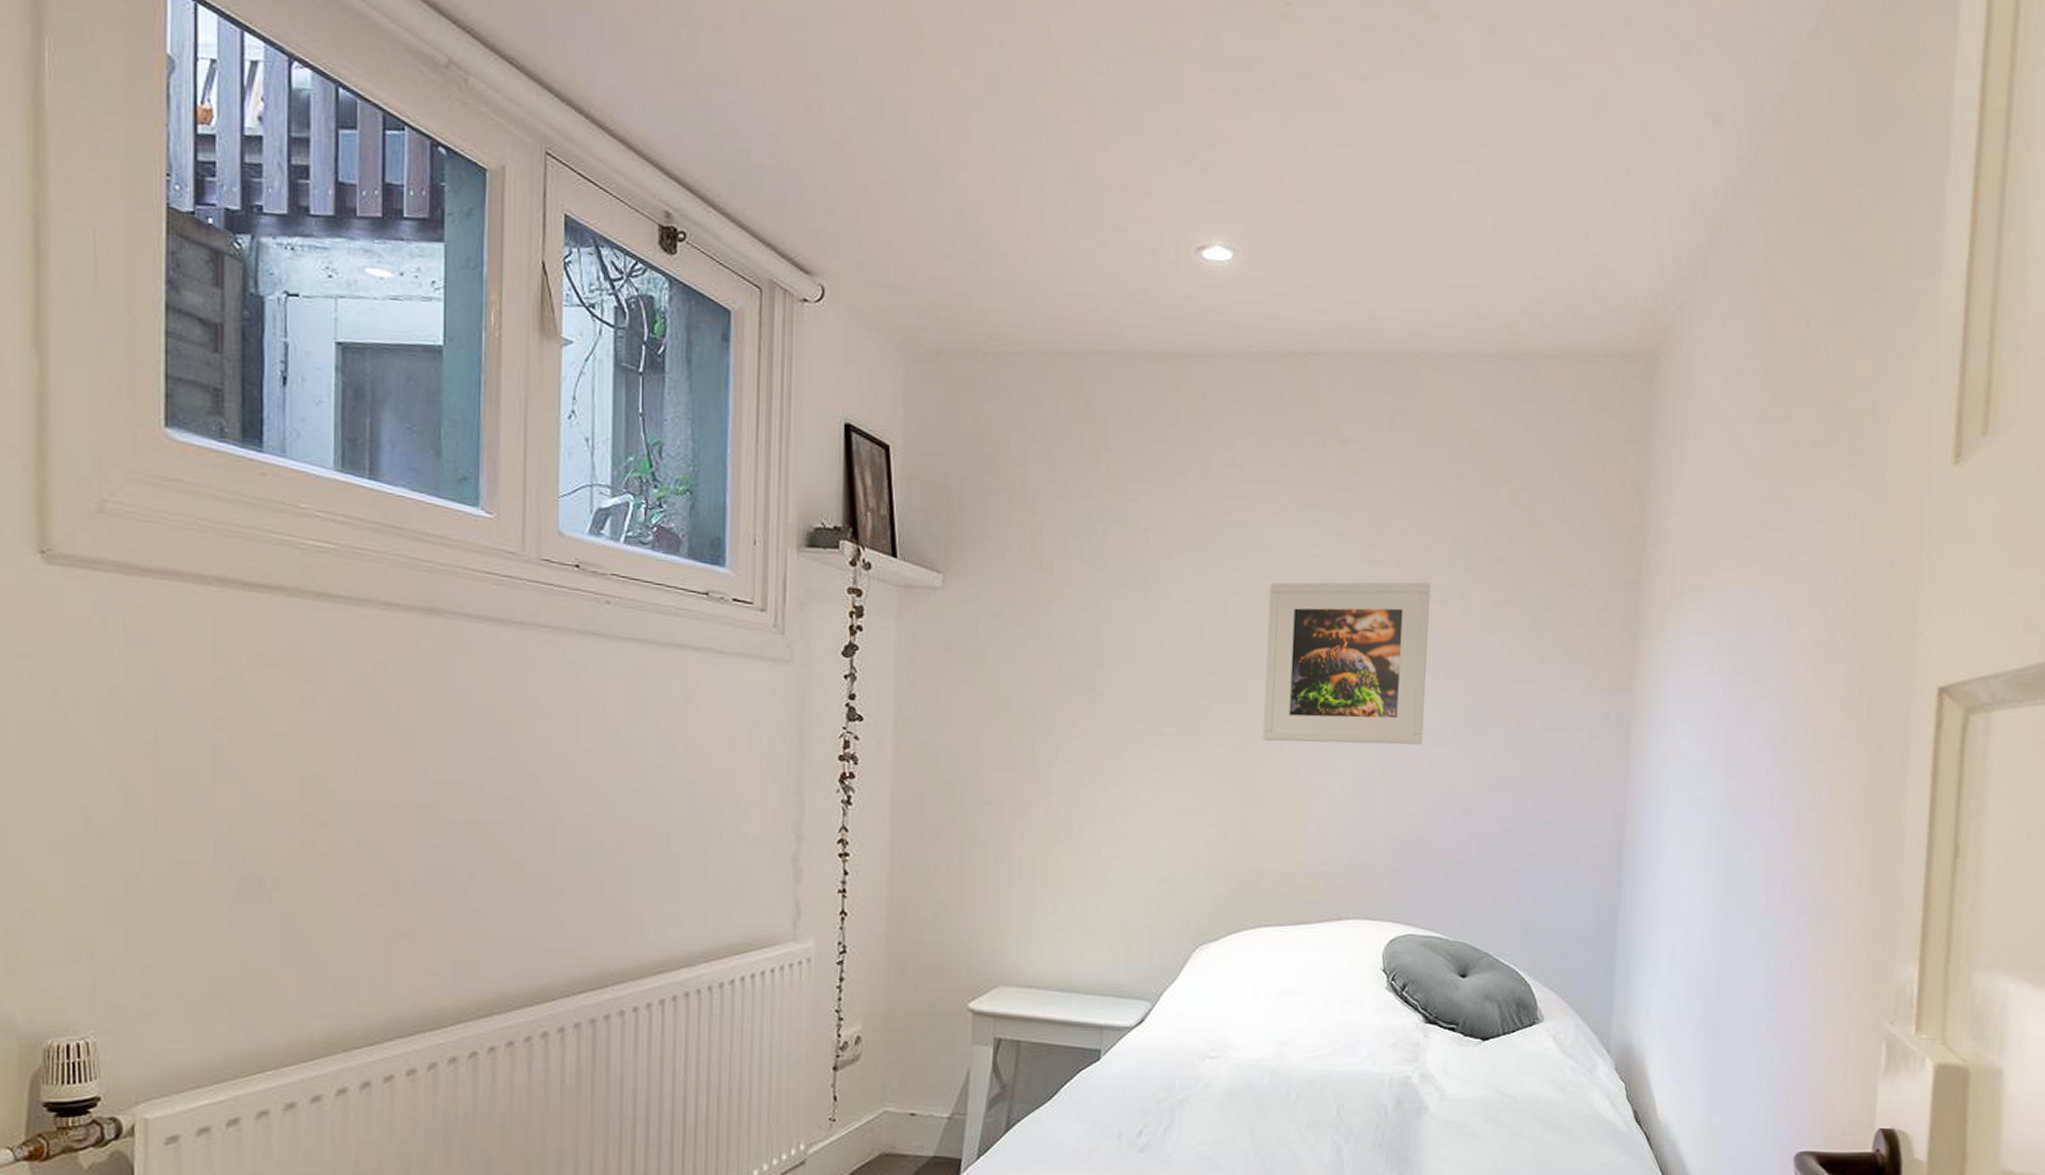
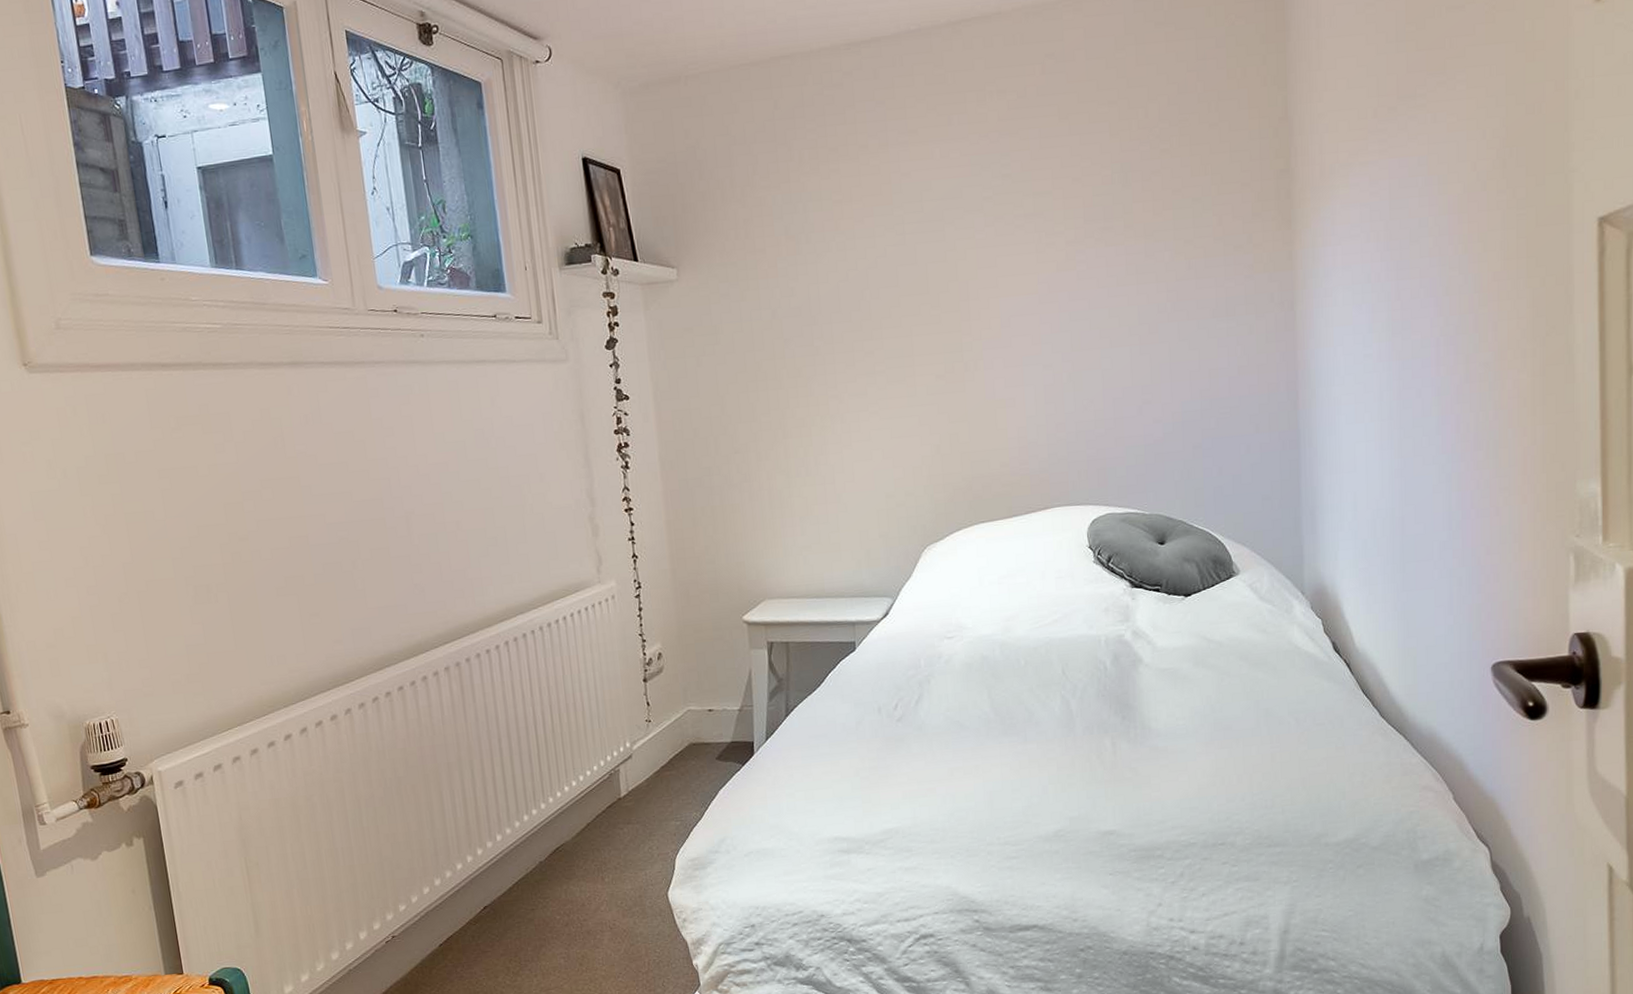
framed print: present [1262,582,1431,745] -> none [951,204,1103,365]

